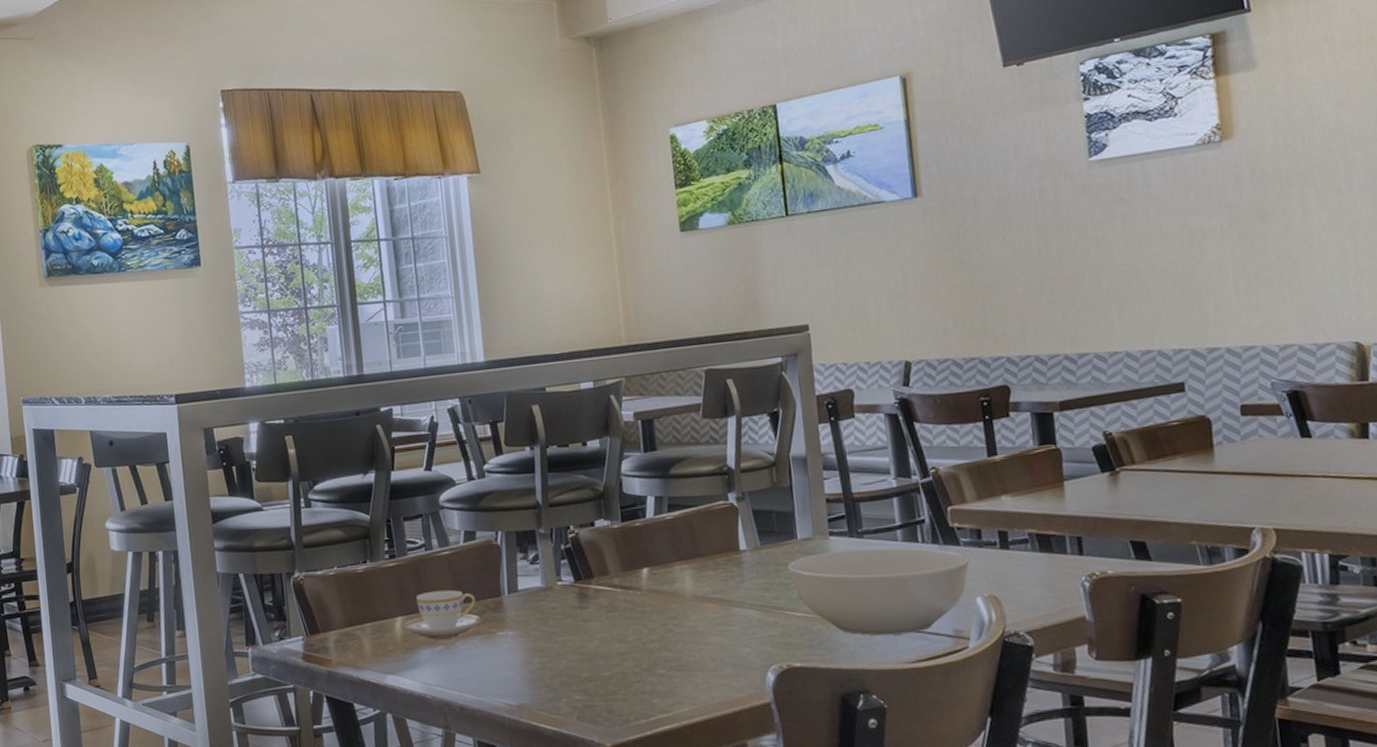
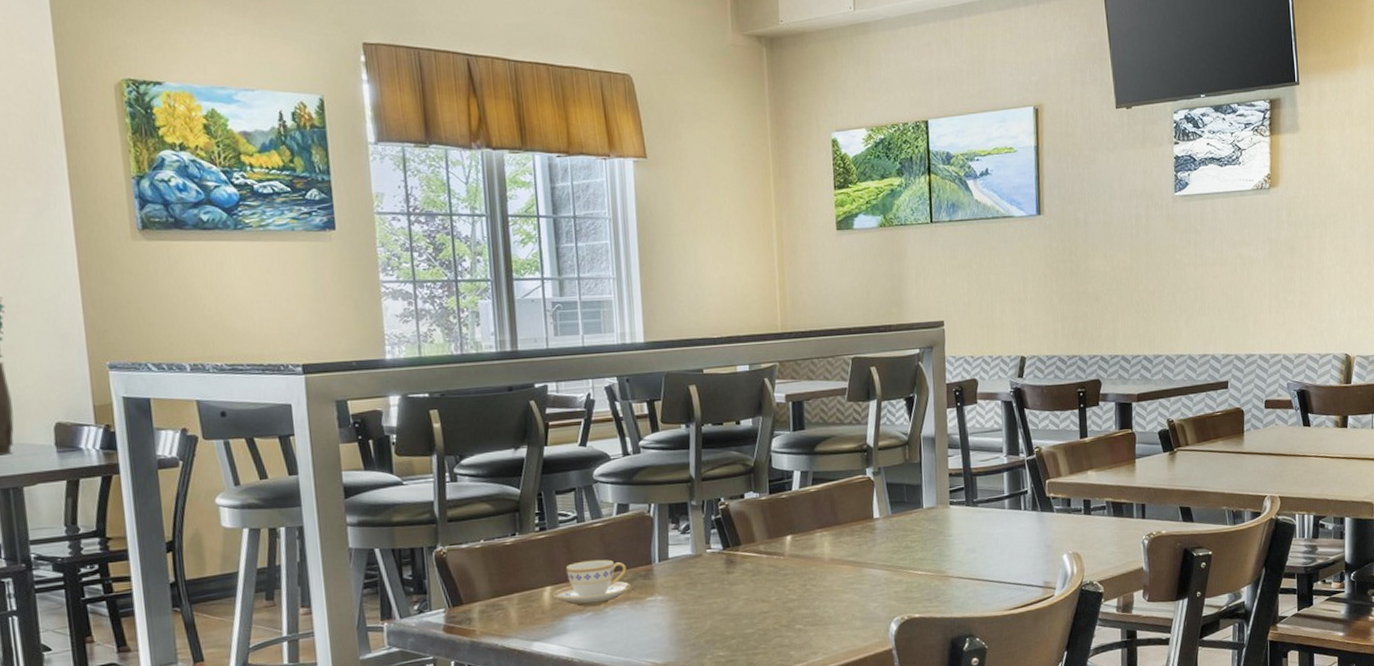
bowl: present [787,547,970,636] -> none [913,514,1060,589]

